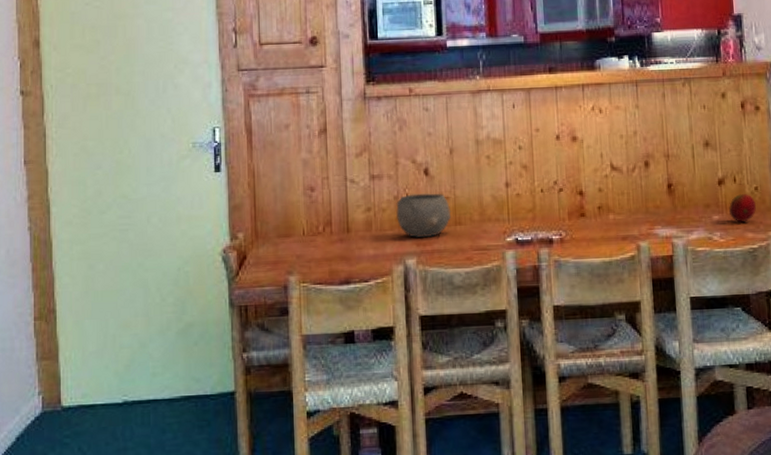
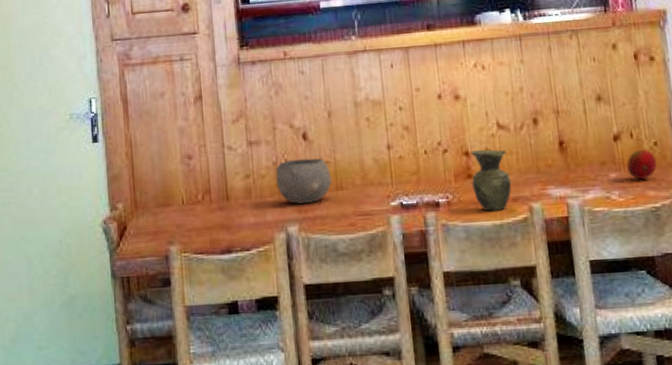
vase: none [584,189,622,249] -> present [471,149,512,211]

